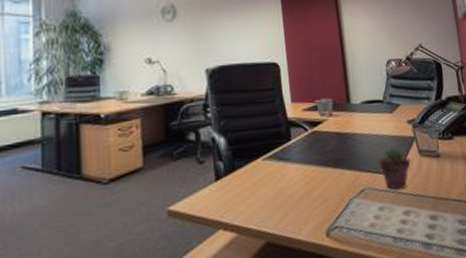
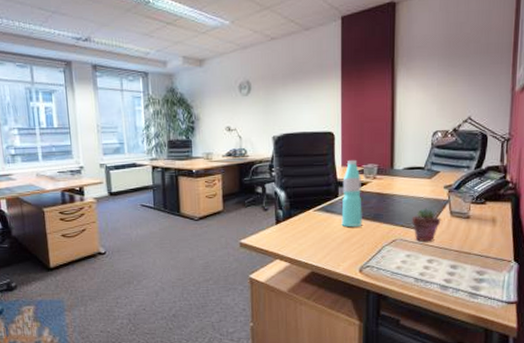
water bottle: none [294,94,323,177] -> present [341,159,362,227]

